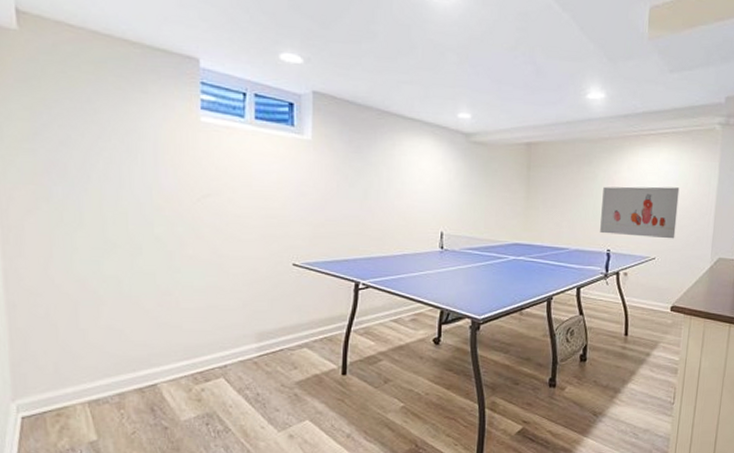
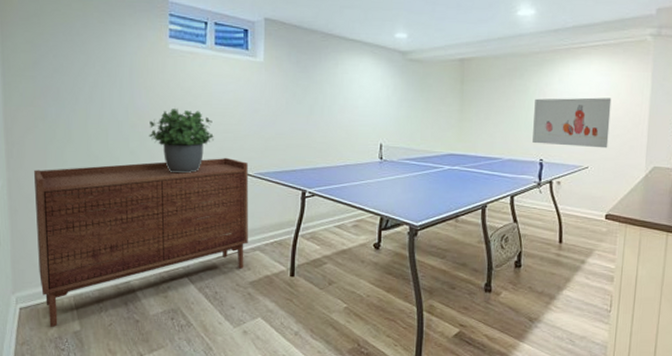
sideboard: none [37,245,294,437] -> present [34,157,248,327]
potted plant: none [177,189,254,263] -> present [149,107,214,174]

